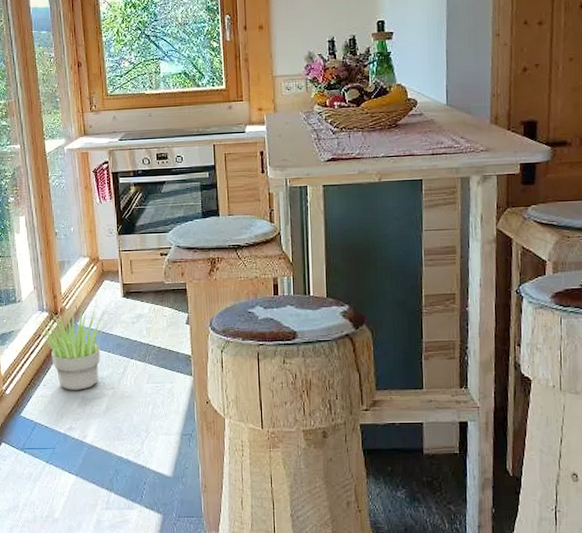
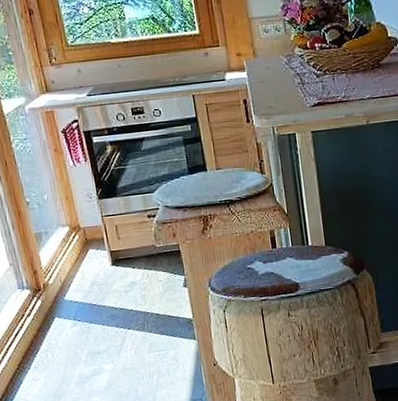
potted plant: present [36,307,111,390] -> none [17,280,102,370]

